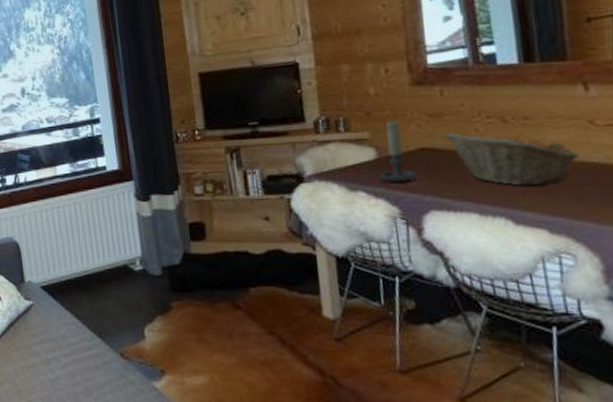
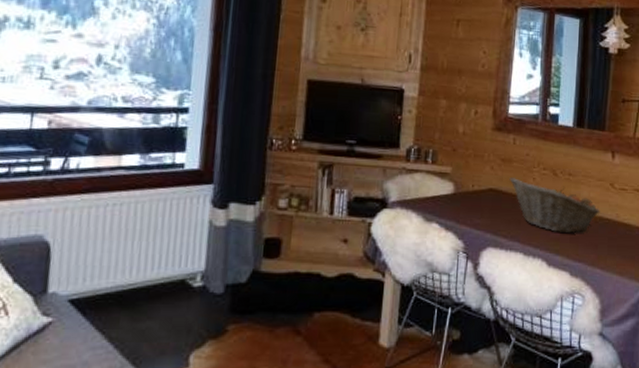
candle holder: present [377,120,419,184] -> none [451,159,485,219]

